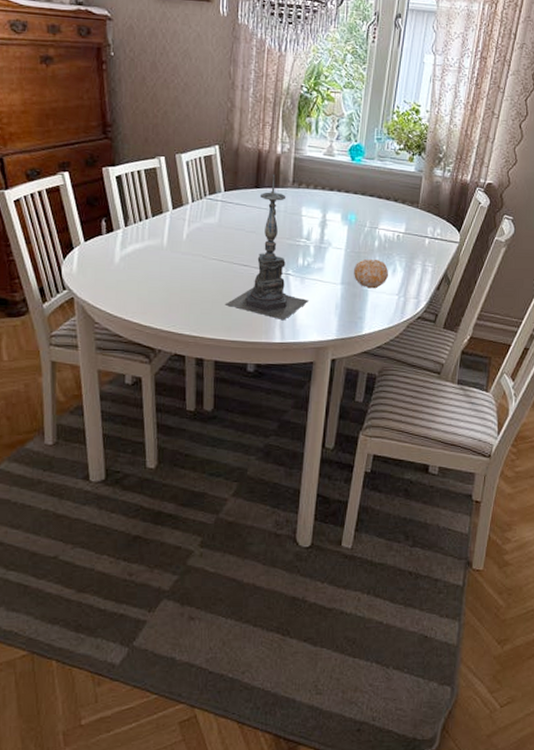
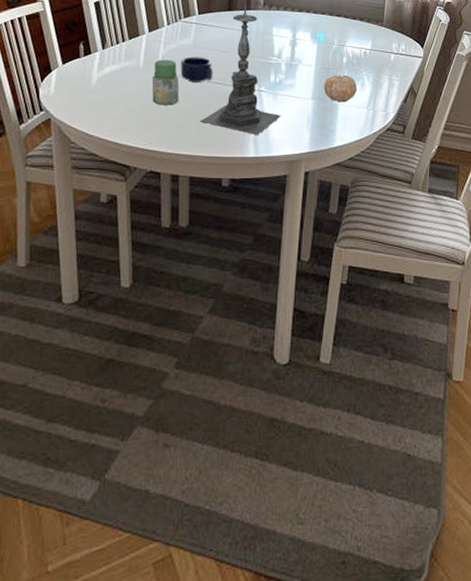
jar: none [176,239,204,287] -> present [152,59,179,105]
mug: none [205,236,239,264] -> present [180,56,213,83]

